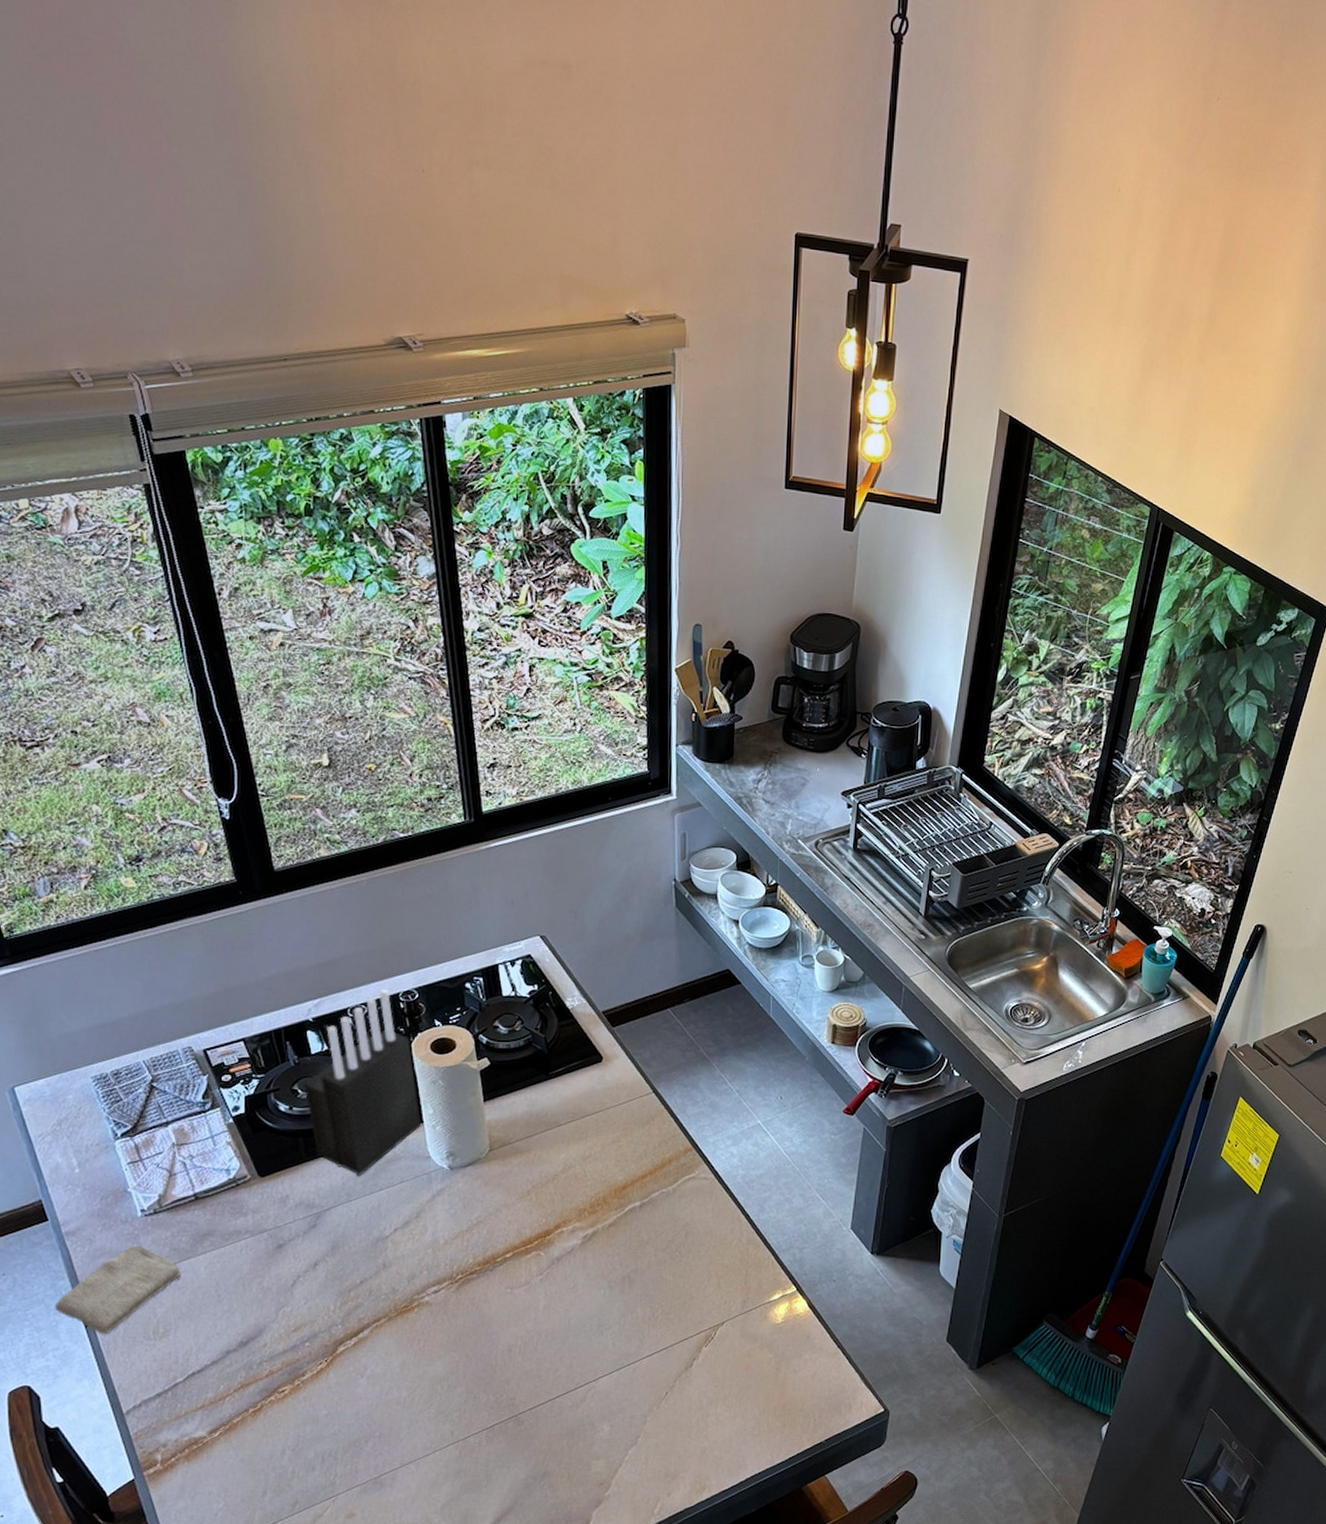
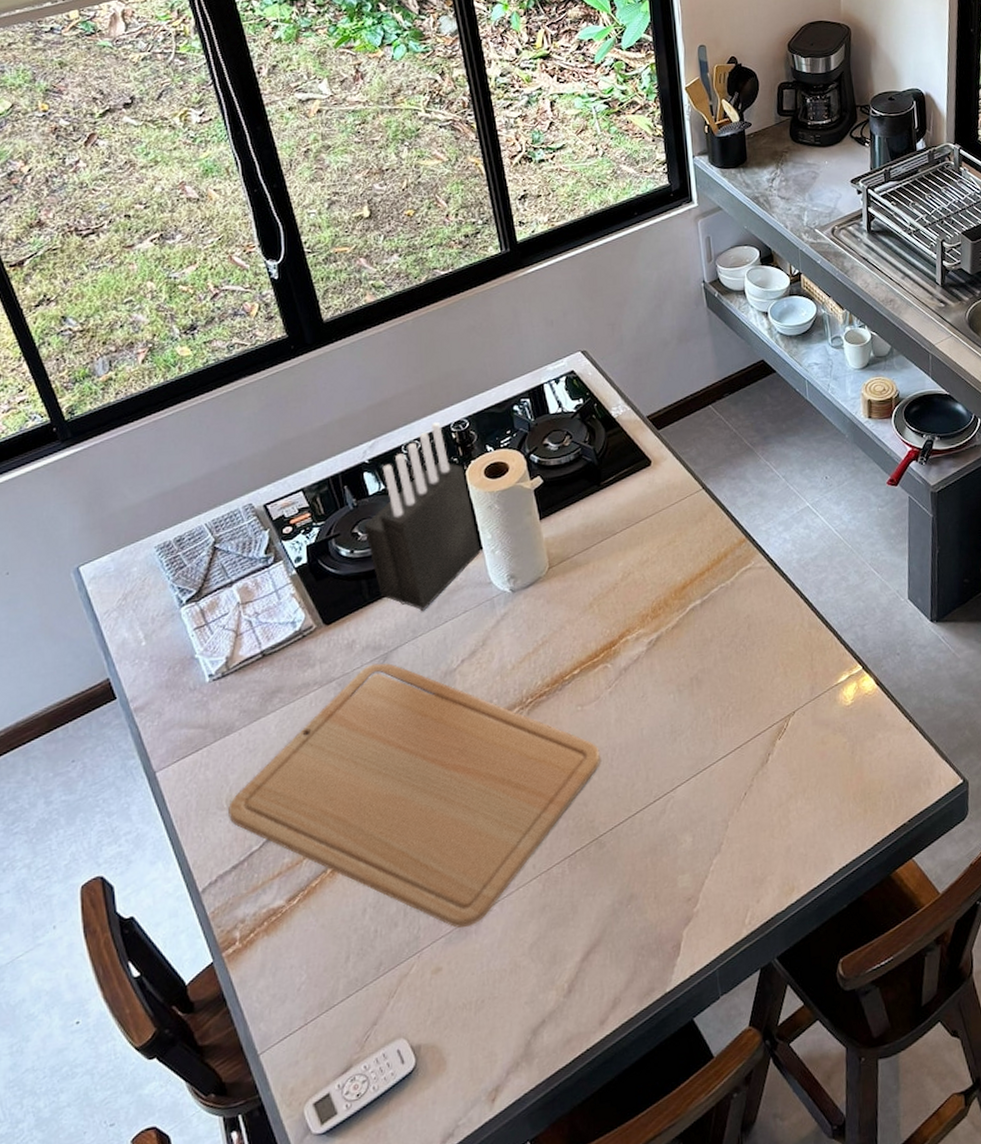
washcloth: present [54,1245,182,1335] -> none [125,712,253,811]
chopping board: none [155,1221,526,1481] -> present [228,663,600,928]

